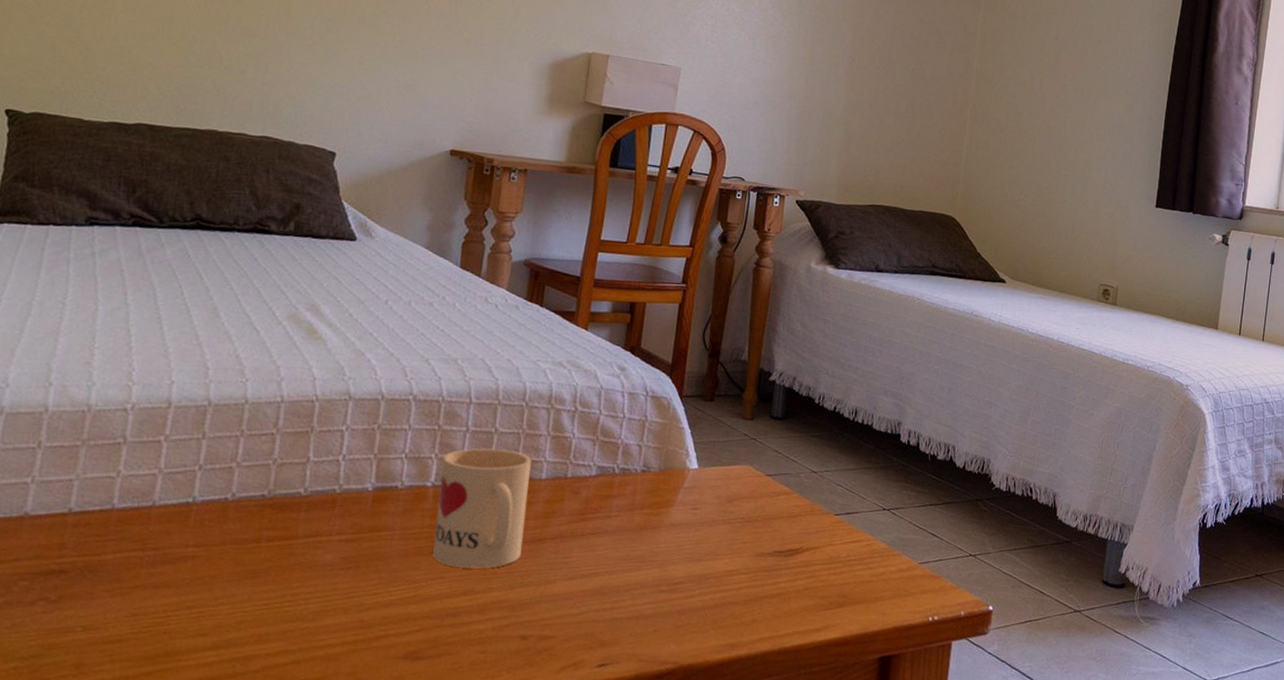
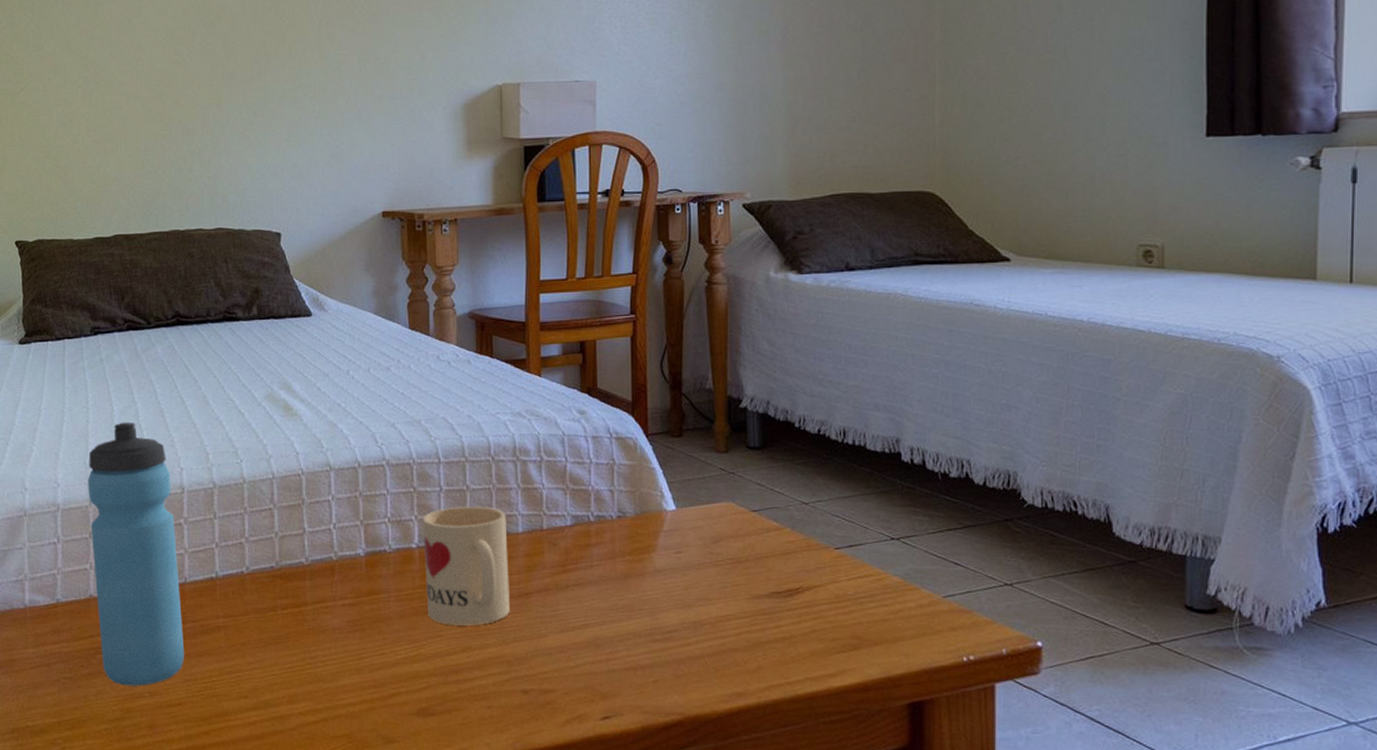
water bottle: none [25,324,157,620] -> present [87,422,185,686]

